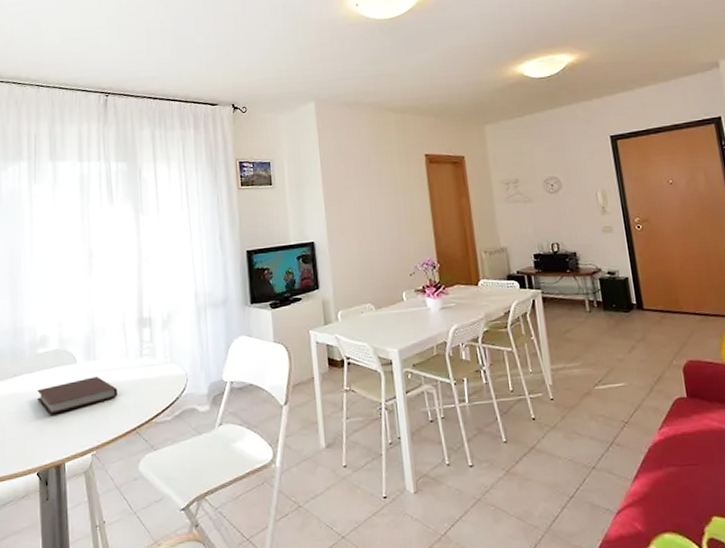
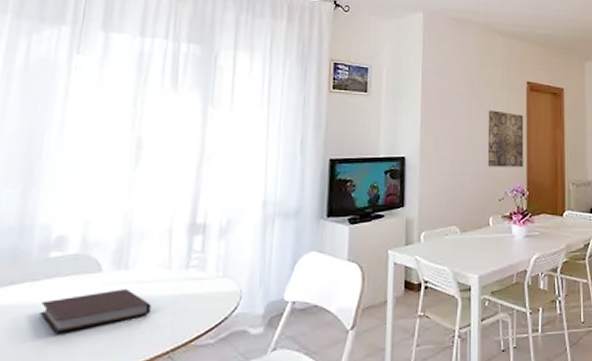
wall art: none [389,187,431,243] -> present [487,110,524,168]

